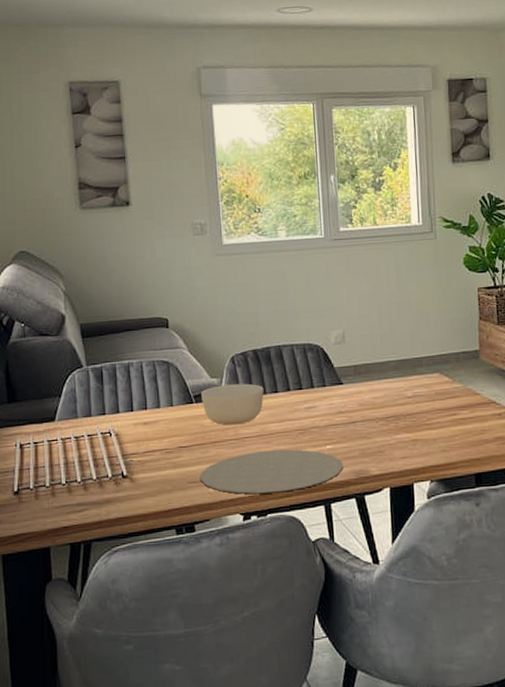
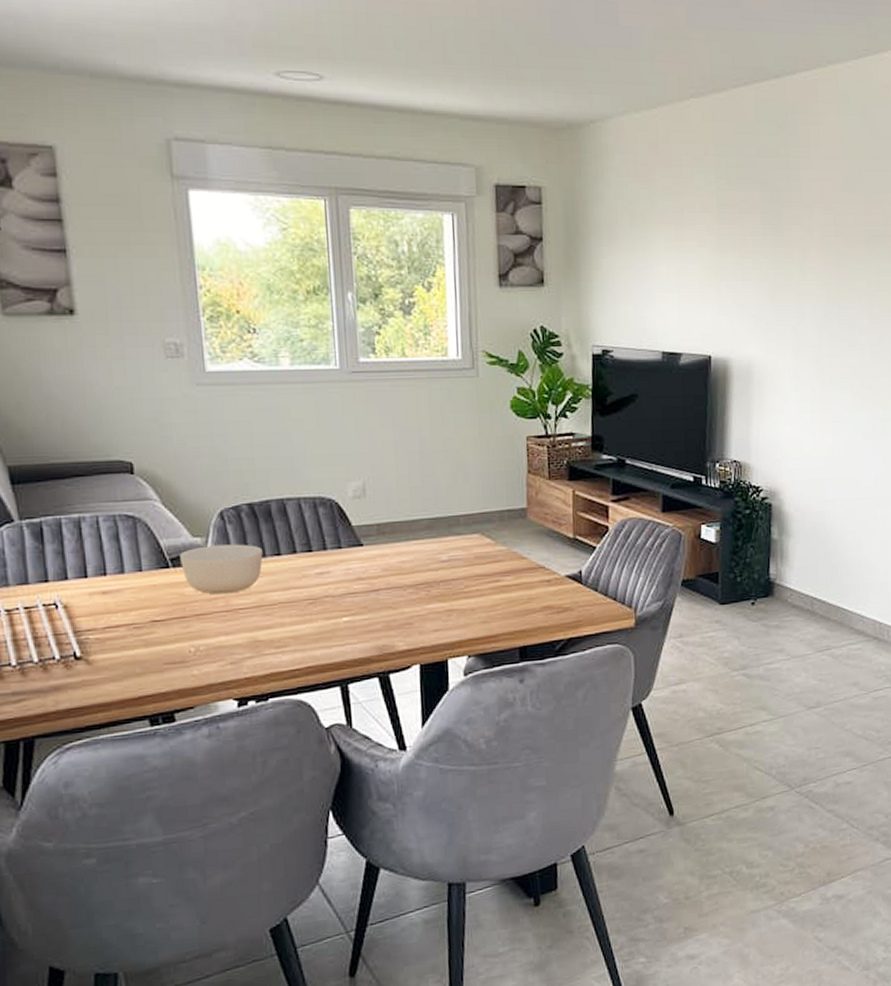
placemat: present [199,449,343,495] -> none [179,622,364,676]

